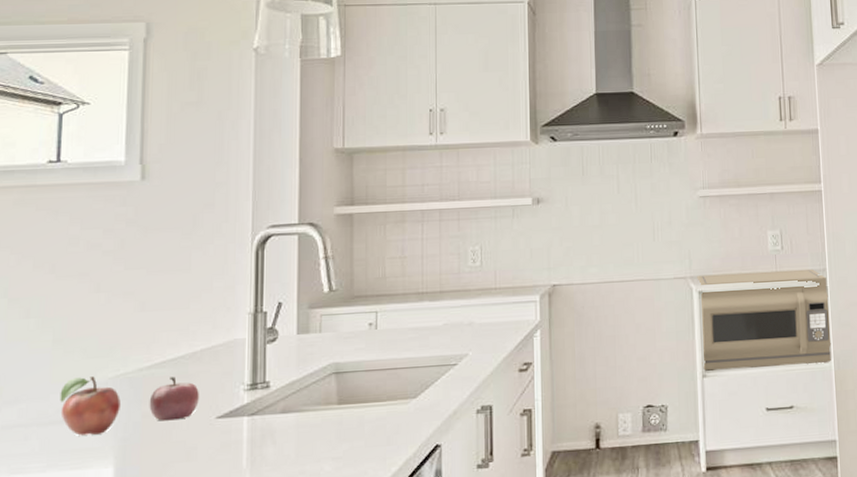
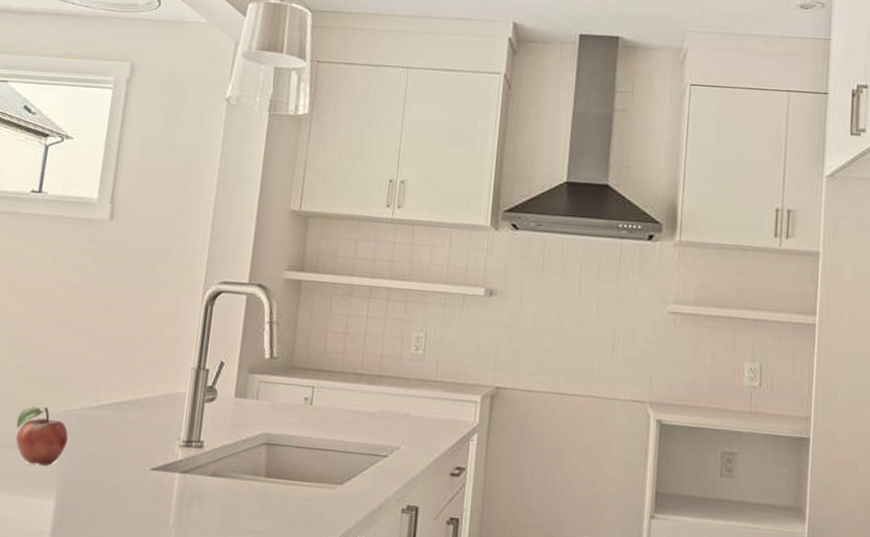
fruit: present [149,376,200,421] -> none [92,420,139,465]
microwave: present [697,268,831,371] -> none [651,401,810,528]

